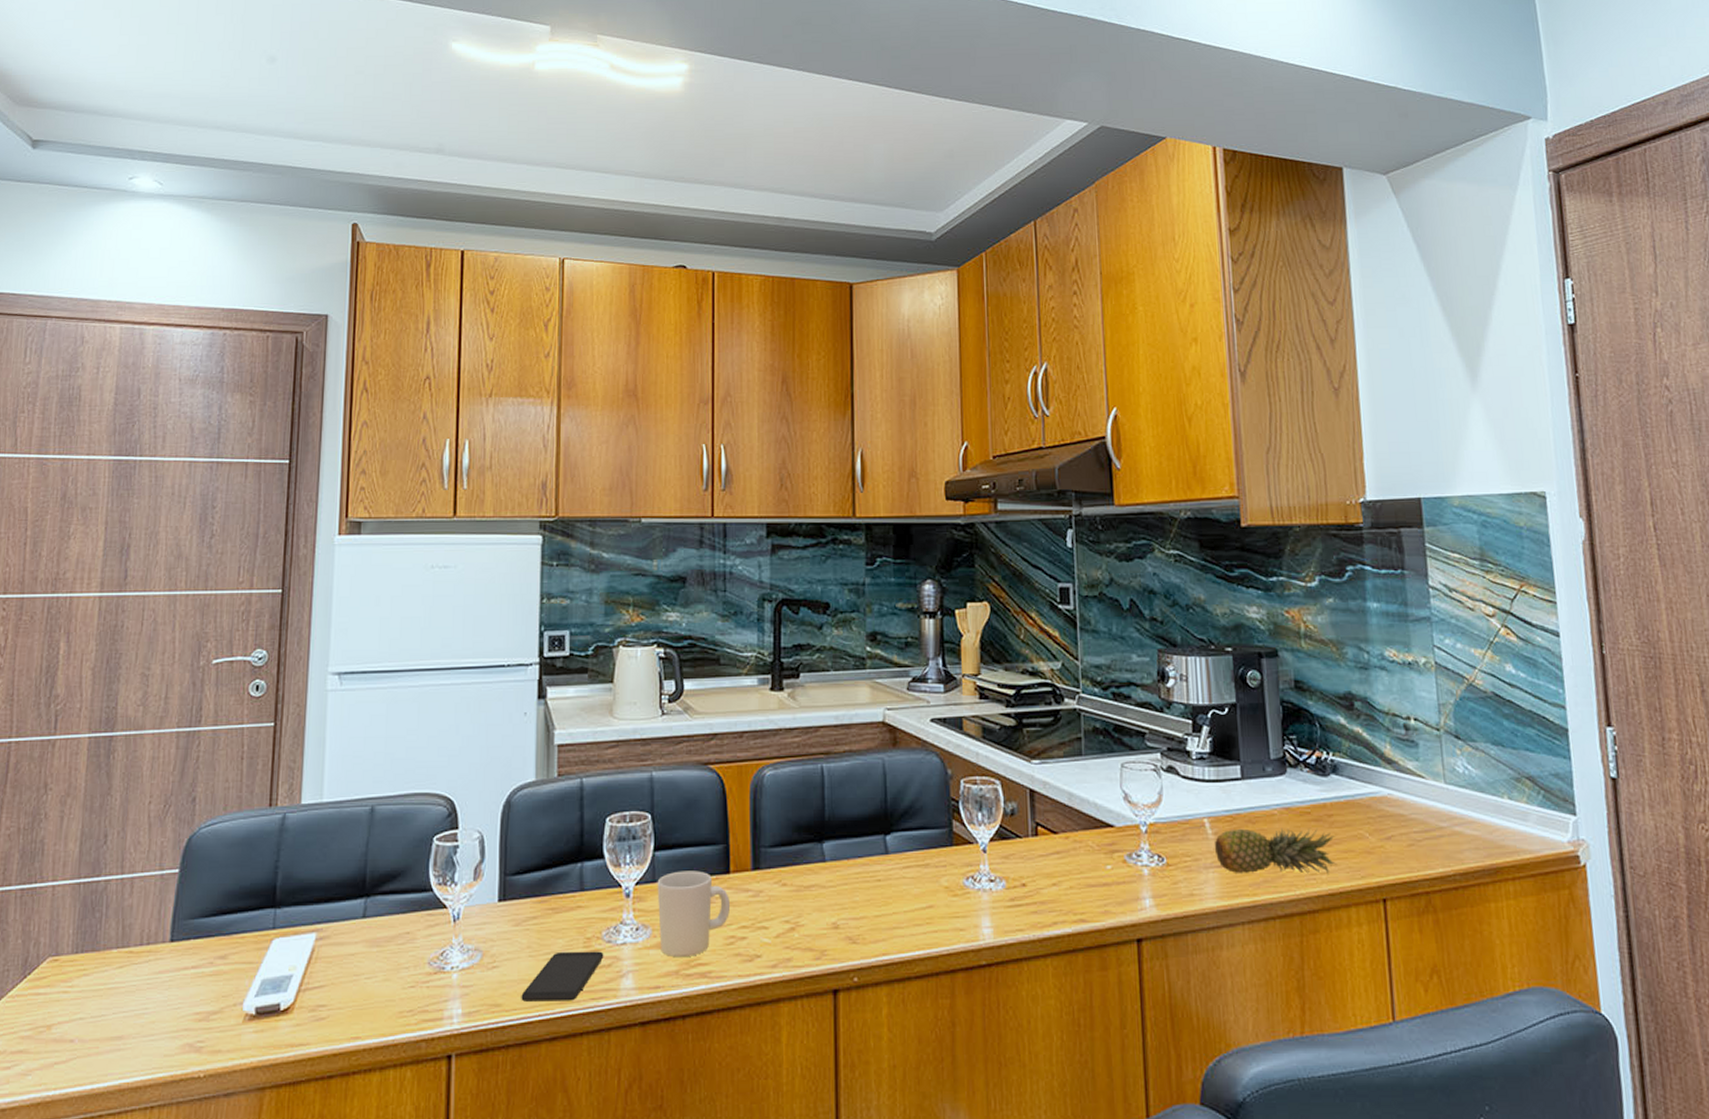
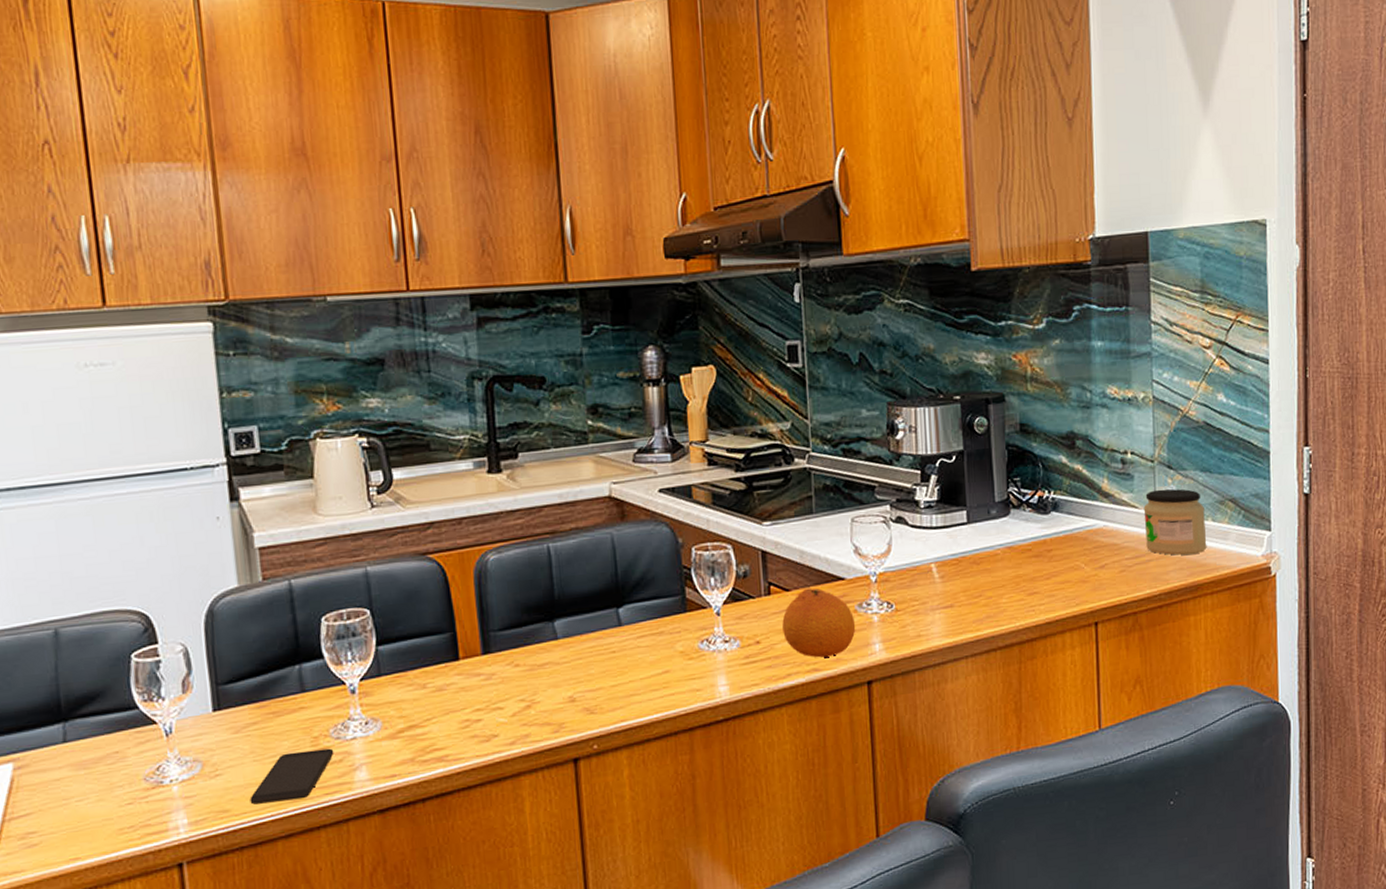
mug: present [657,871,731,958] -> none [383,660,463,746]
fruit: none [1049,833,1125,908] -> present [782,588,856,658]
fruit: present [1214,828,1336,875] -> none [940,564,1053,613]
jar: none [1431,760,1505,833] -> present [1143,489,1207,556]

